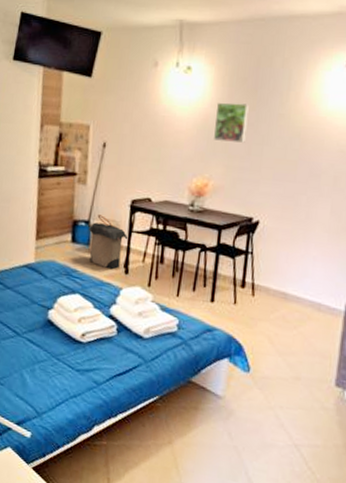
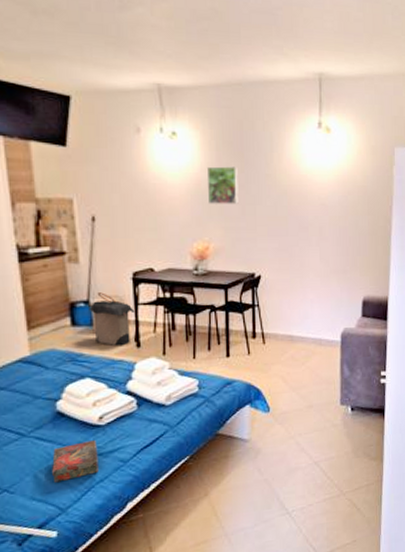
book: none [35,353,77,388] -> present [52,439,98,483]

